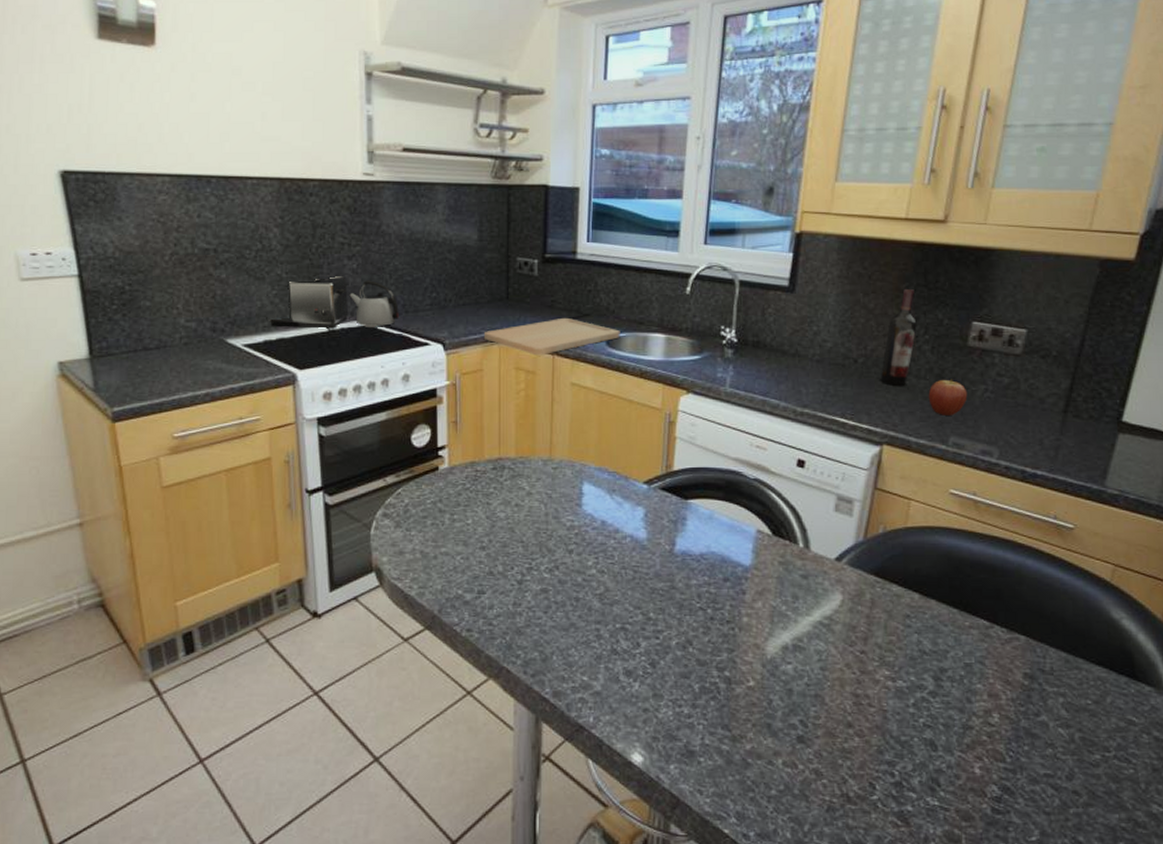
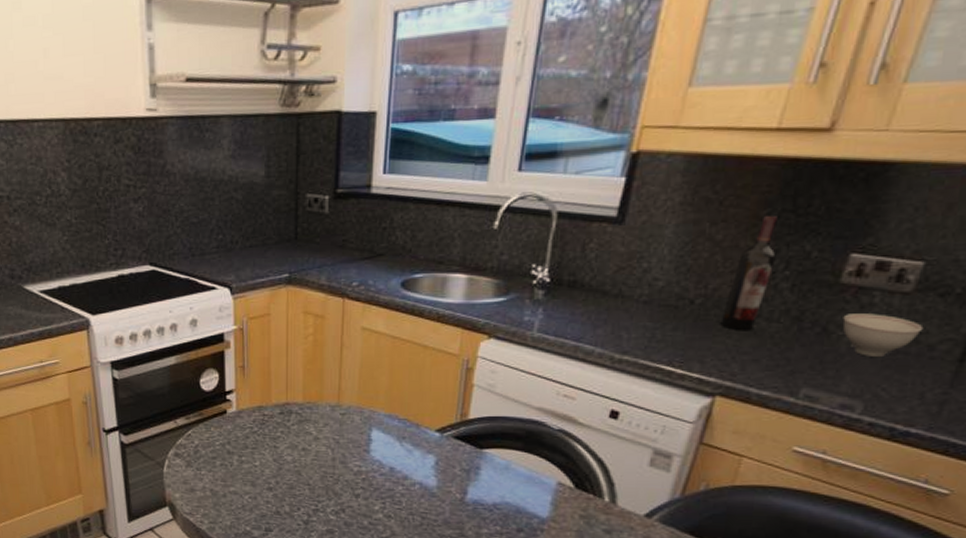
toaster: present [269,276,349,329] -> none [61,220,137,274]
kettle: present [349,280,399,329] -> none [136,223,186,273]
cutting board: present [483,317,620,356] -> none [271,258,417,299]
fruit: present [928,379,968,415] -> none [779,322,832,364]
bowl: none [973,372,1034,410] -> present [842,314,924,358]

